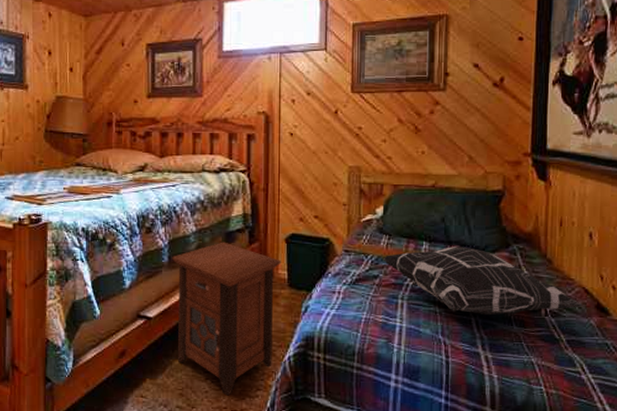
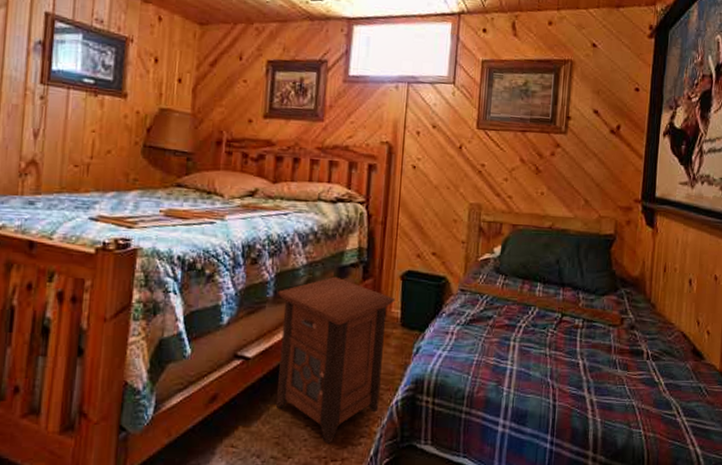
decorative pillow: present [383,247,583,315] -> none [497,289,681,358]

